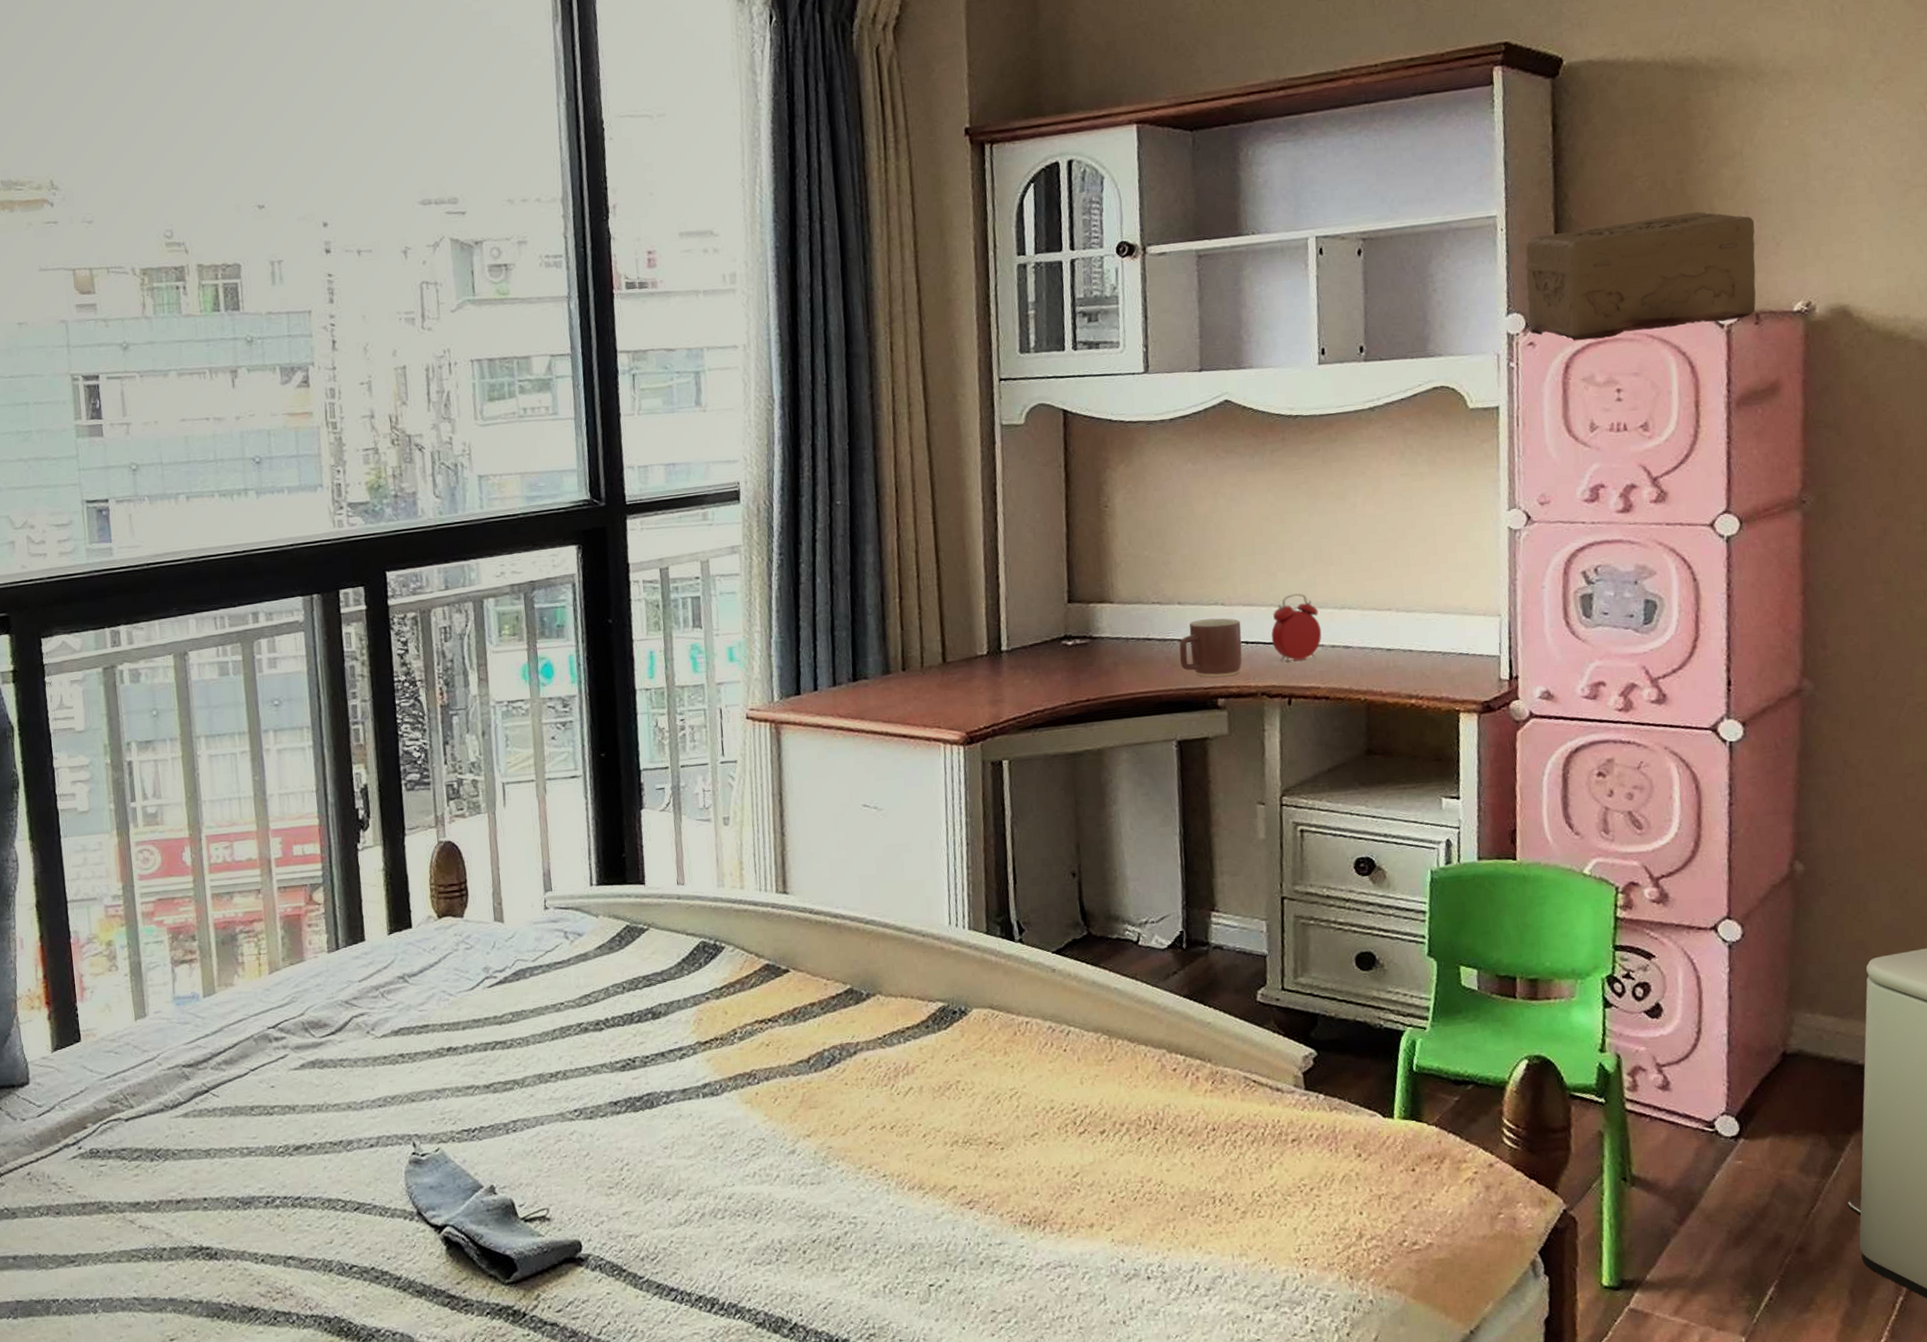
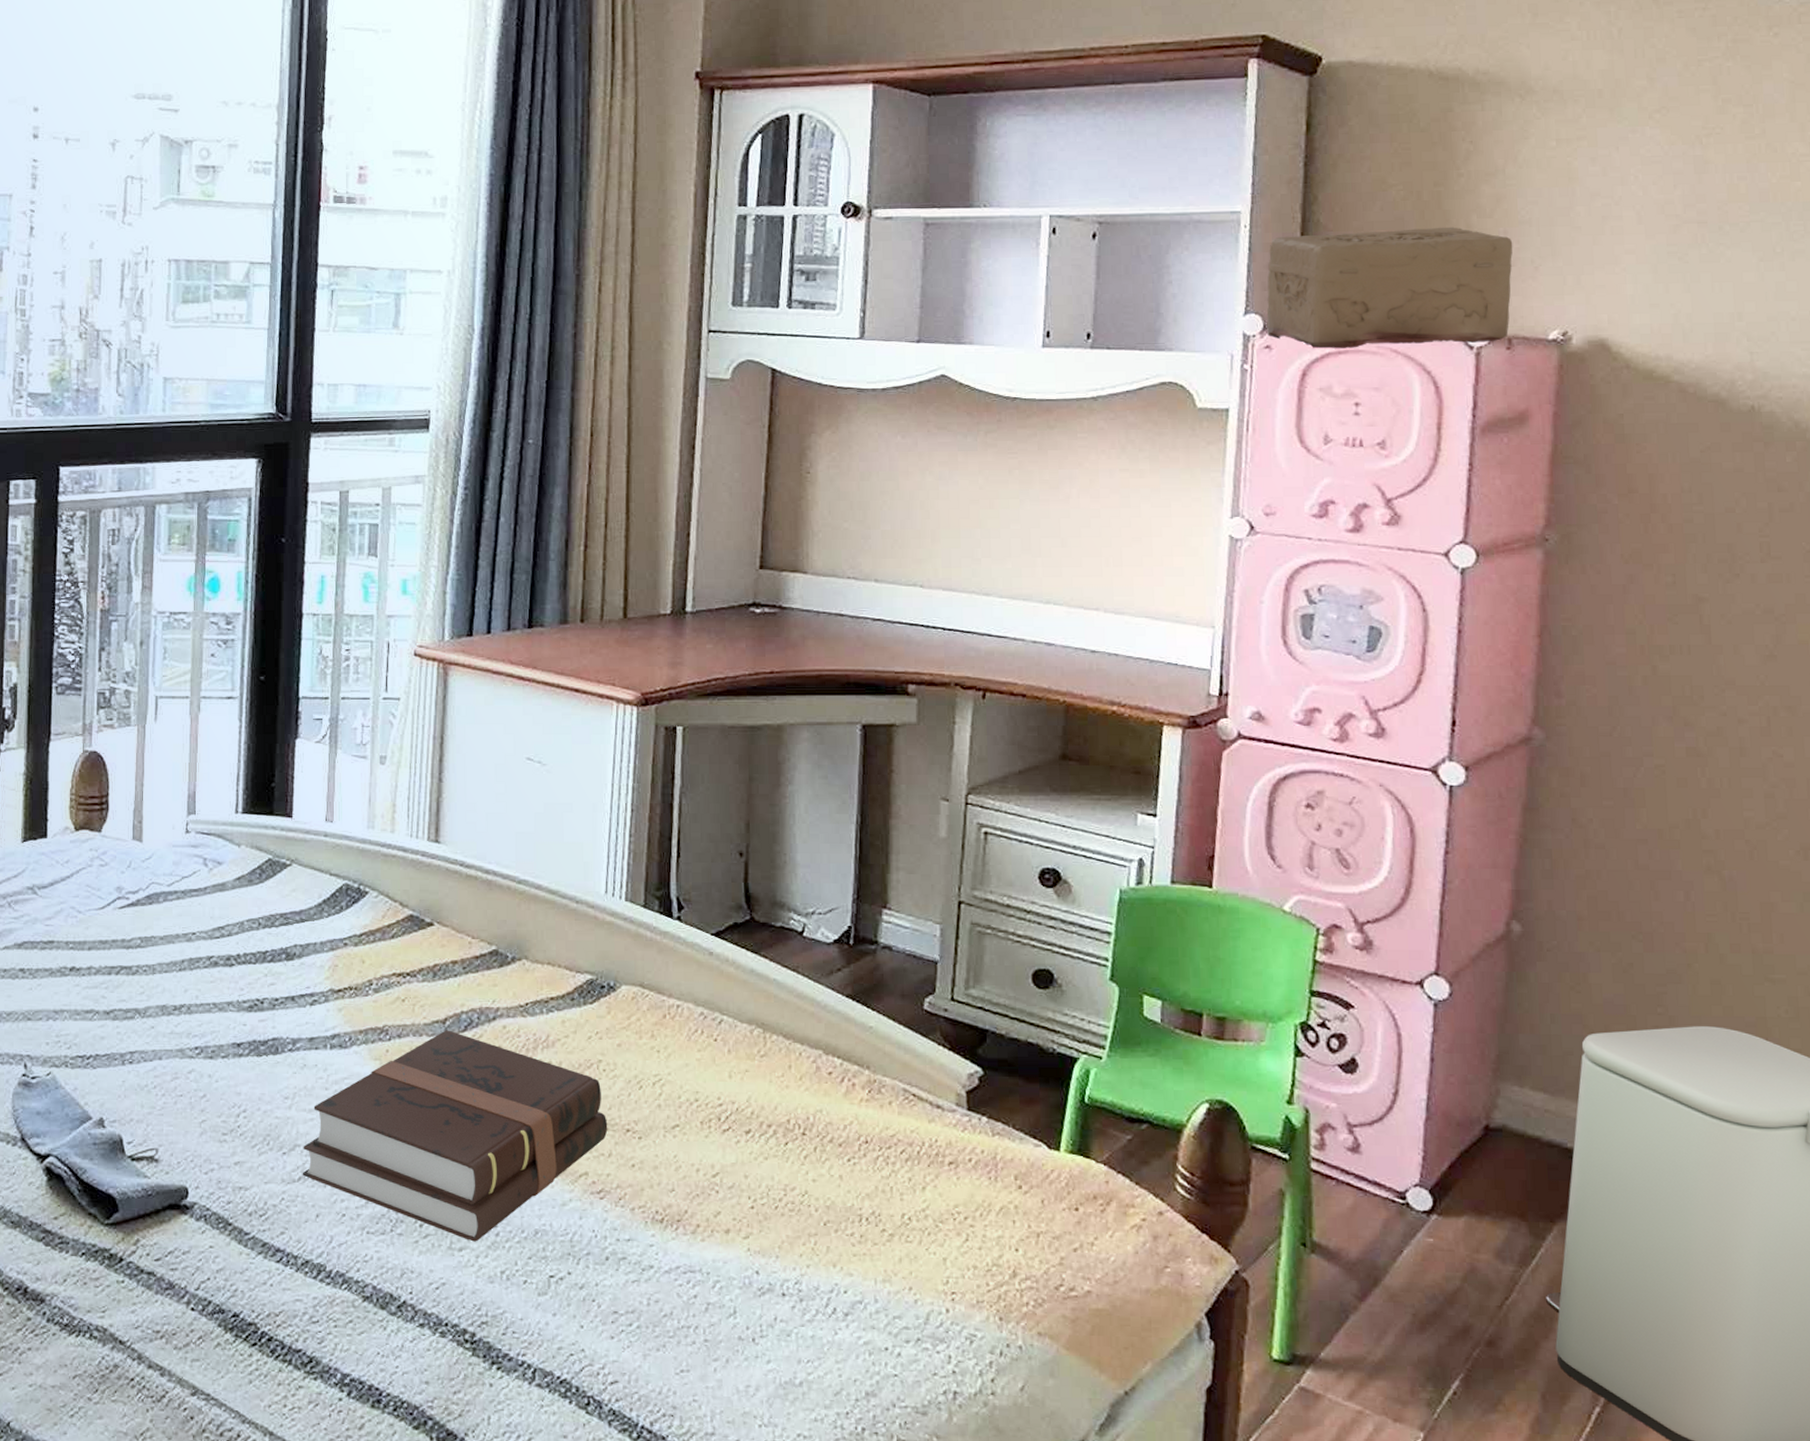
hardback book: none [686,1068,972,1262] -> present [302,1030,608,1242]
mug: present [1179,618,1243,678] -> none [871,600,939,663]
alarm clock: present [1271,593,1322,663] -> none [970,583,1024,654]

